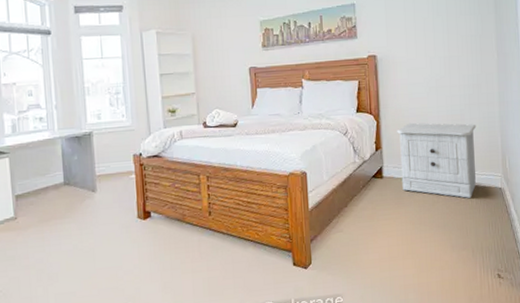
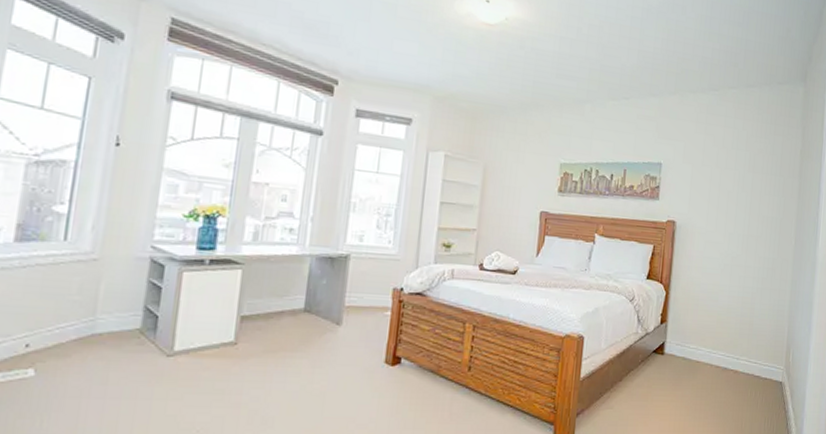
nightstand: present [397,122,477,199] -> none [682,298,766,390]

